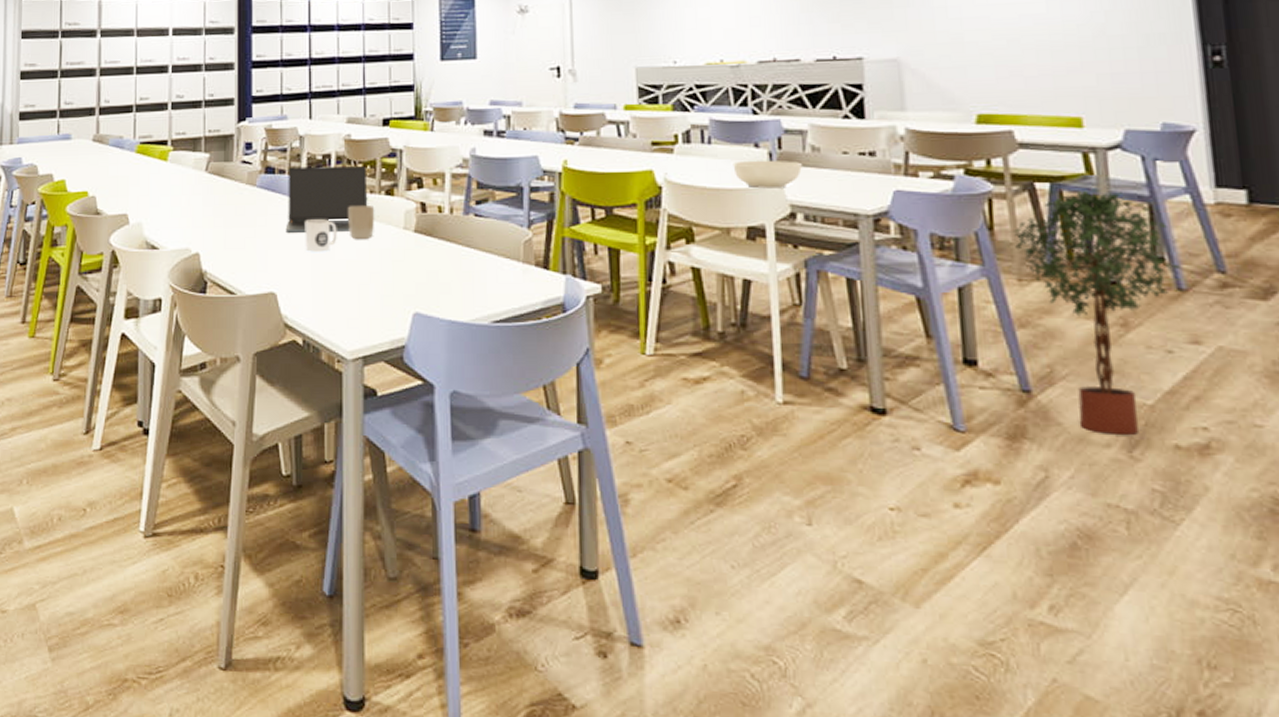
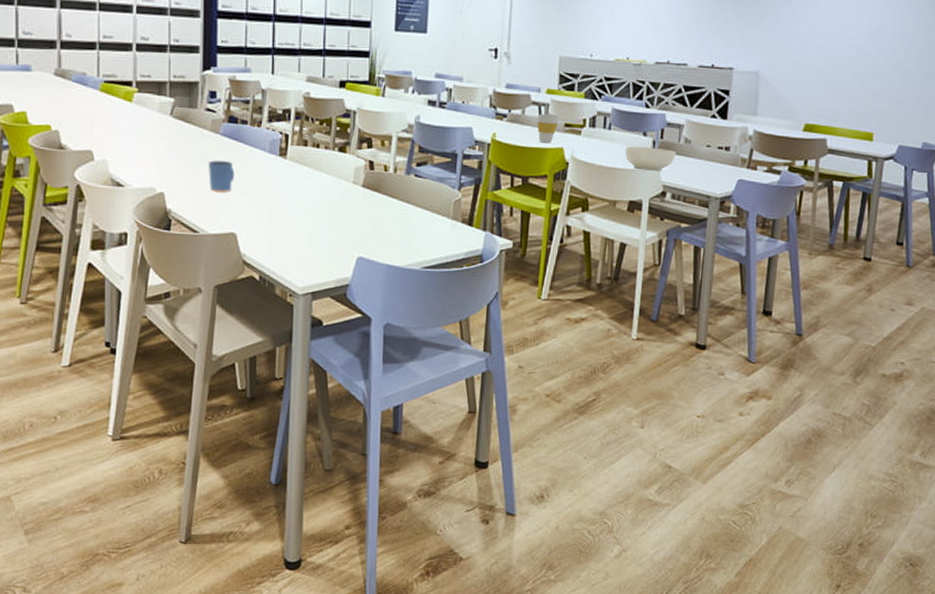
mug: none [246,215,273,248] -> present [209,160,235,192]
laptop: present [285,165,368,233] -> none [246,118,323,182]
mug: present [305,219,337,252] -> none [264,169,294,199]
cup: present [348,206,375,240] -> none [304,159,329,191]
cup: none [615,132,644,166] -> present [537,113,559,143]
potted tree: present [1009,190,1181,435] -> none [809,189,912,367]

